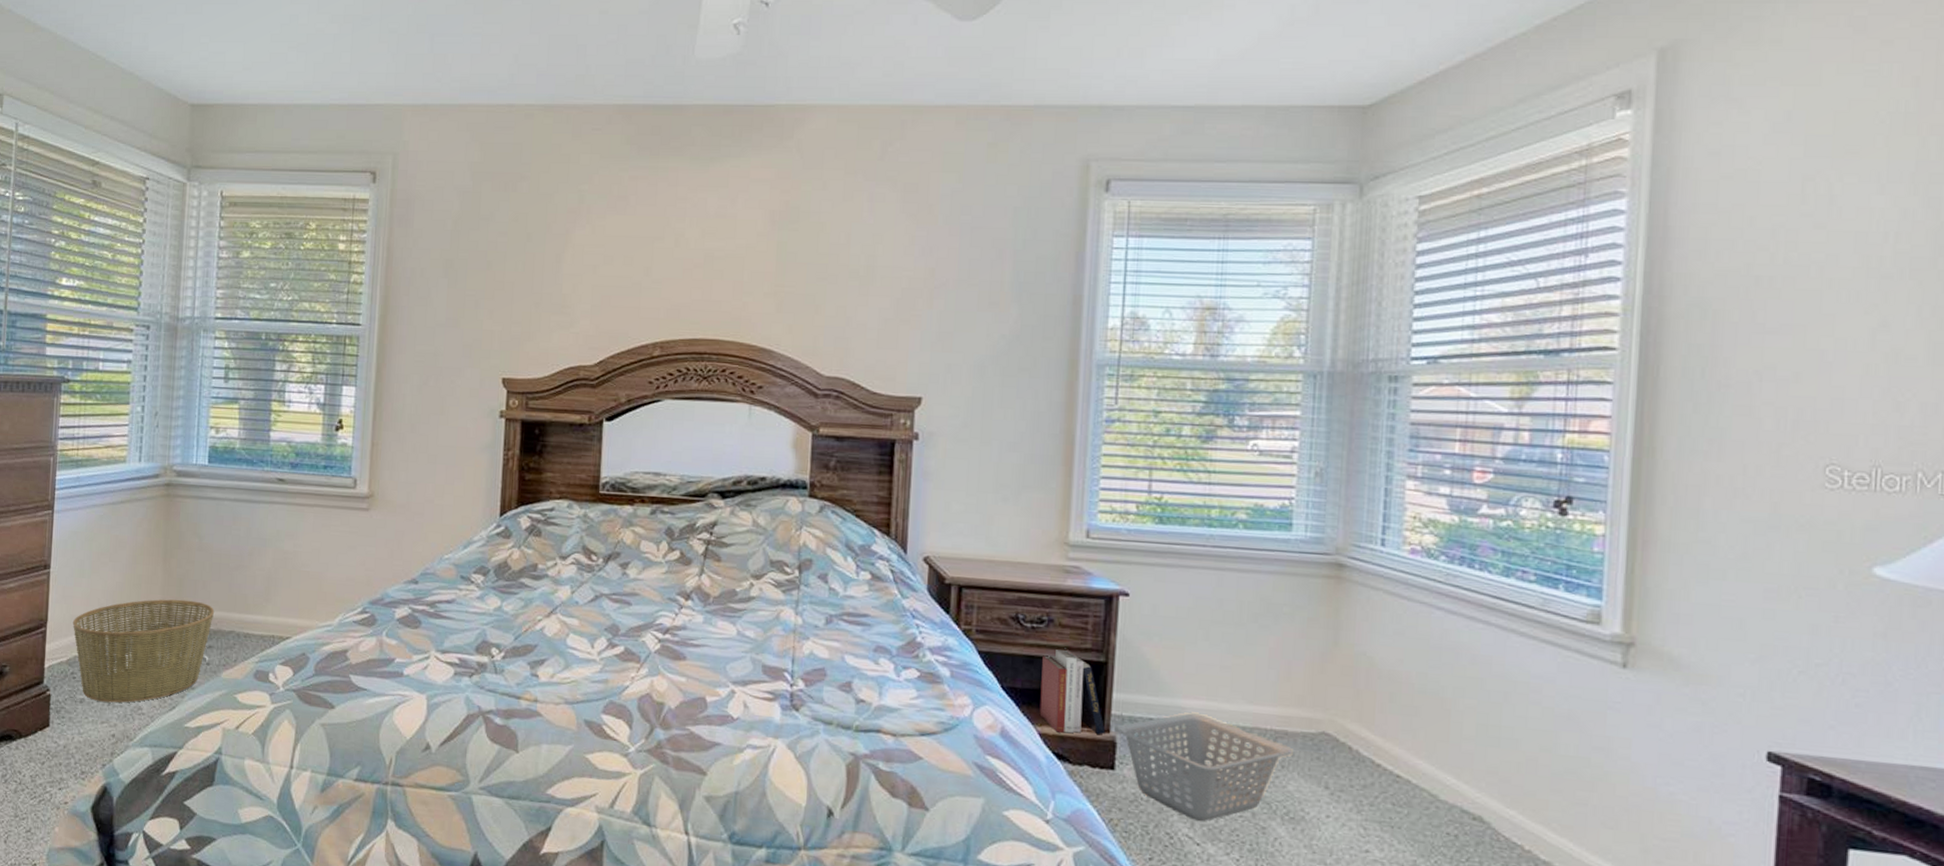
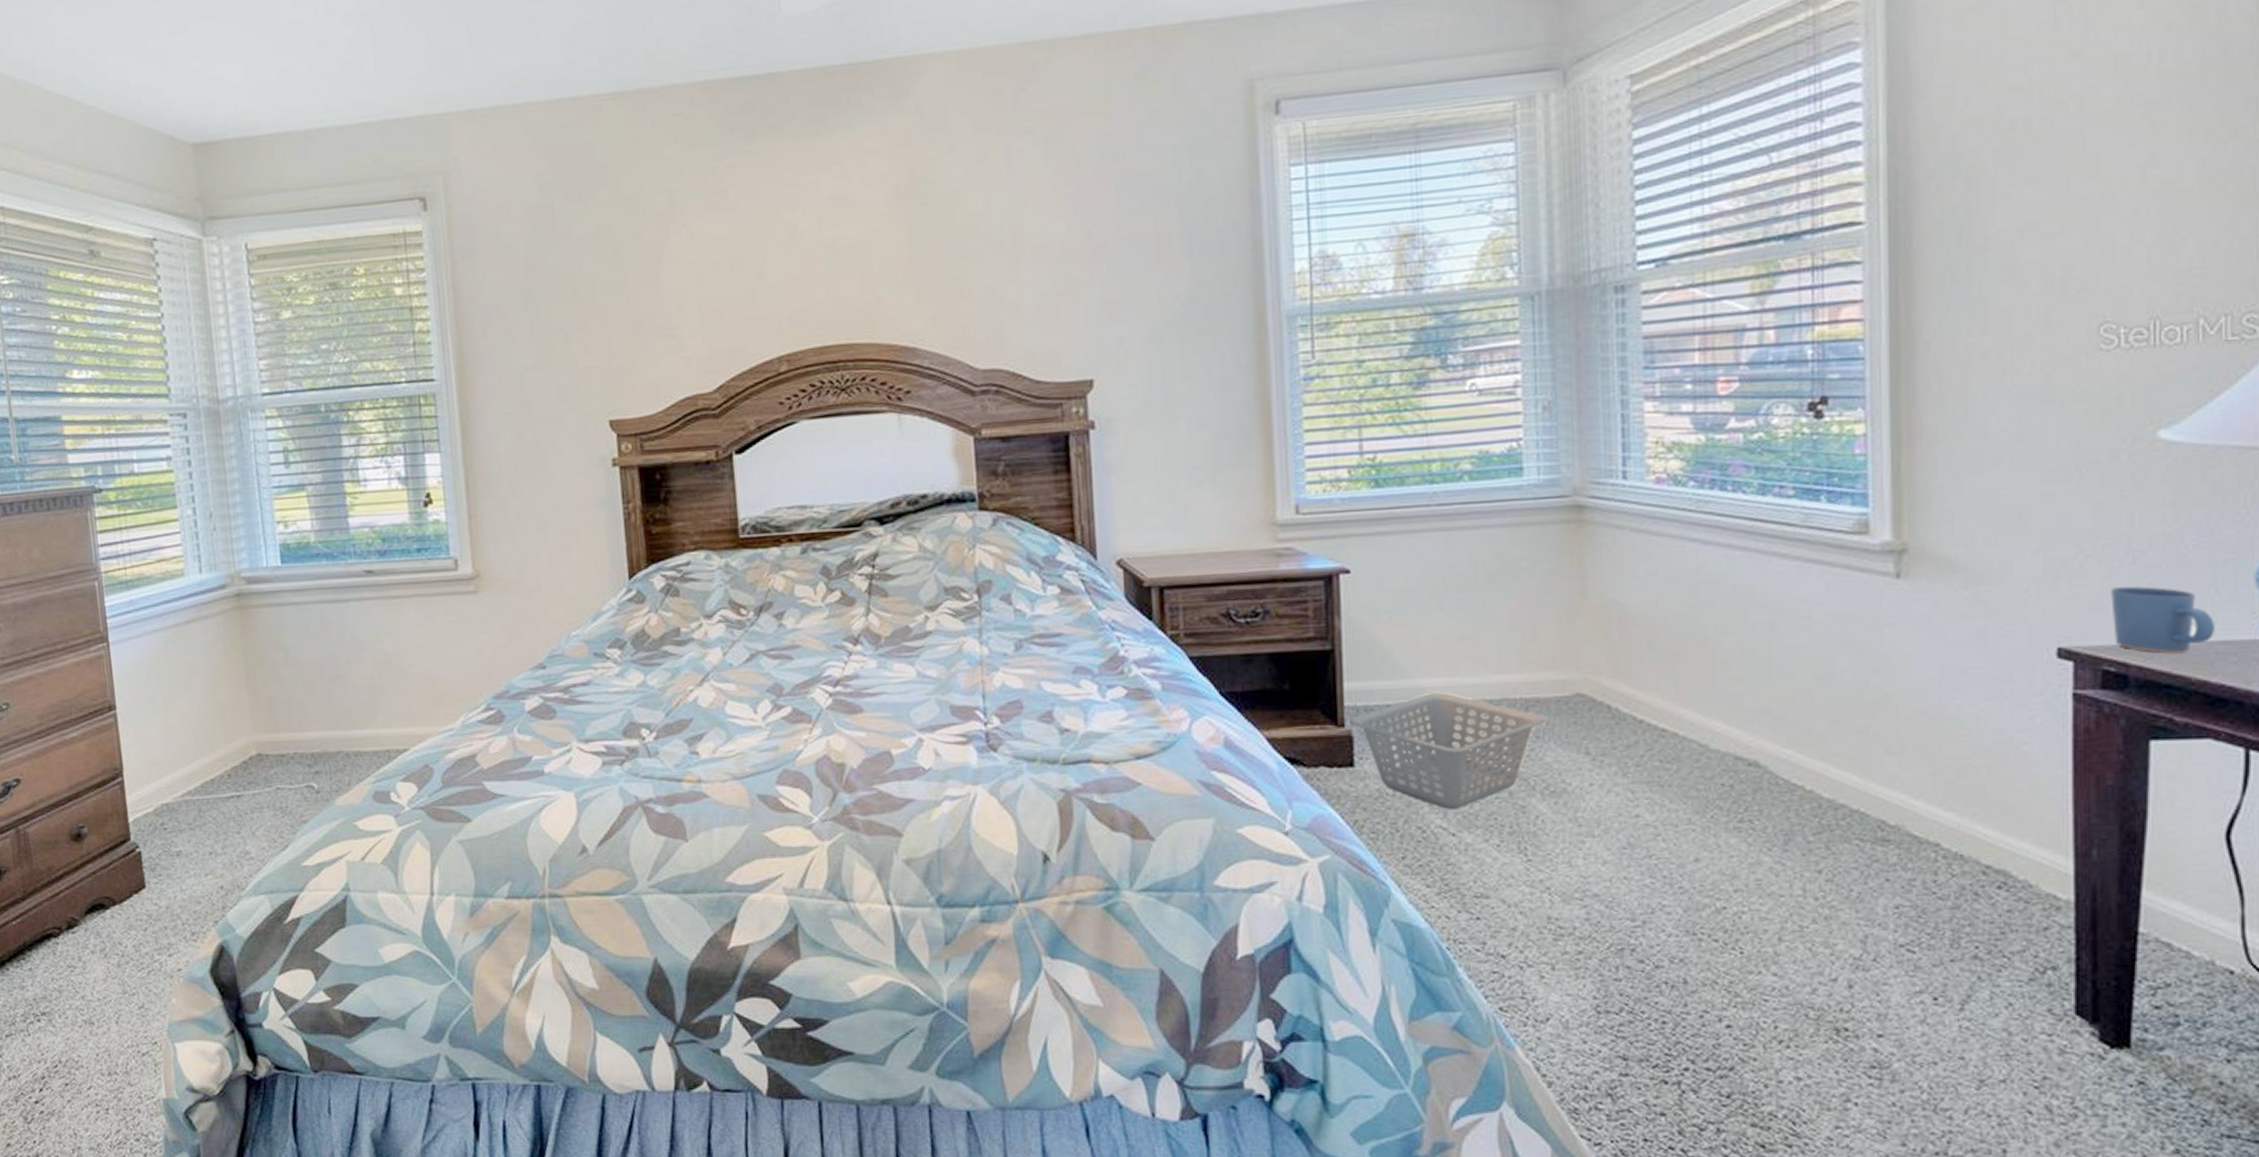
basket: present [72,599,215,703] -> none [152,723,316,851]
books: present [1039,648,1106,735] -> none [1262,640,1340,735]
mug: none [1820,704,1916,773] -> present [2111,586,2214,654]

